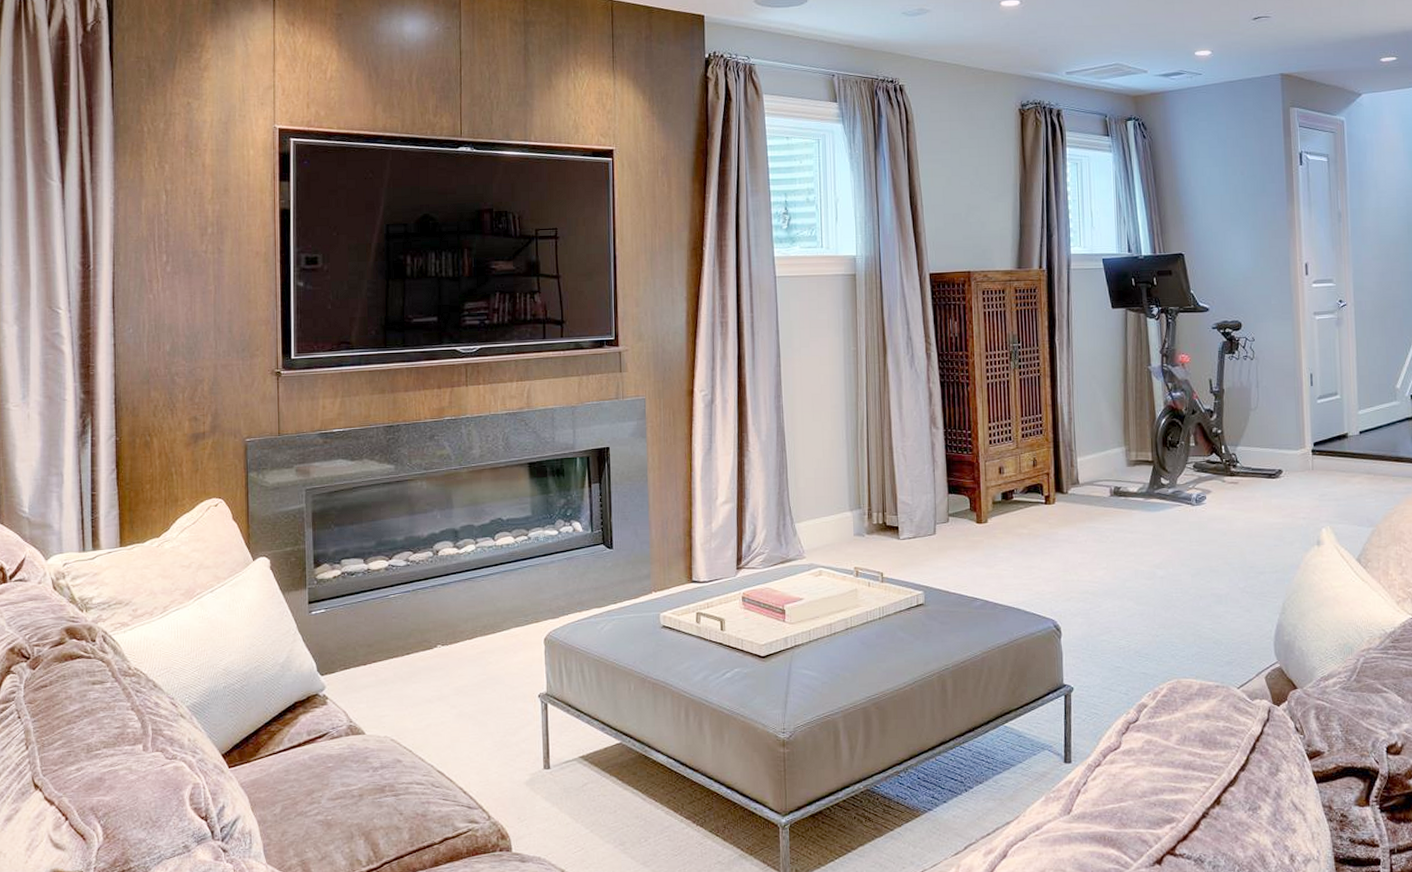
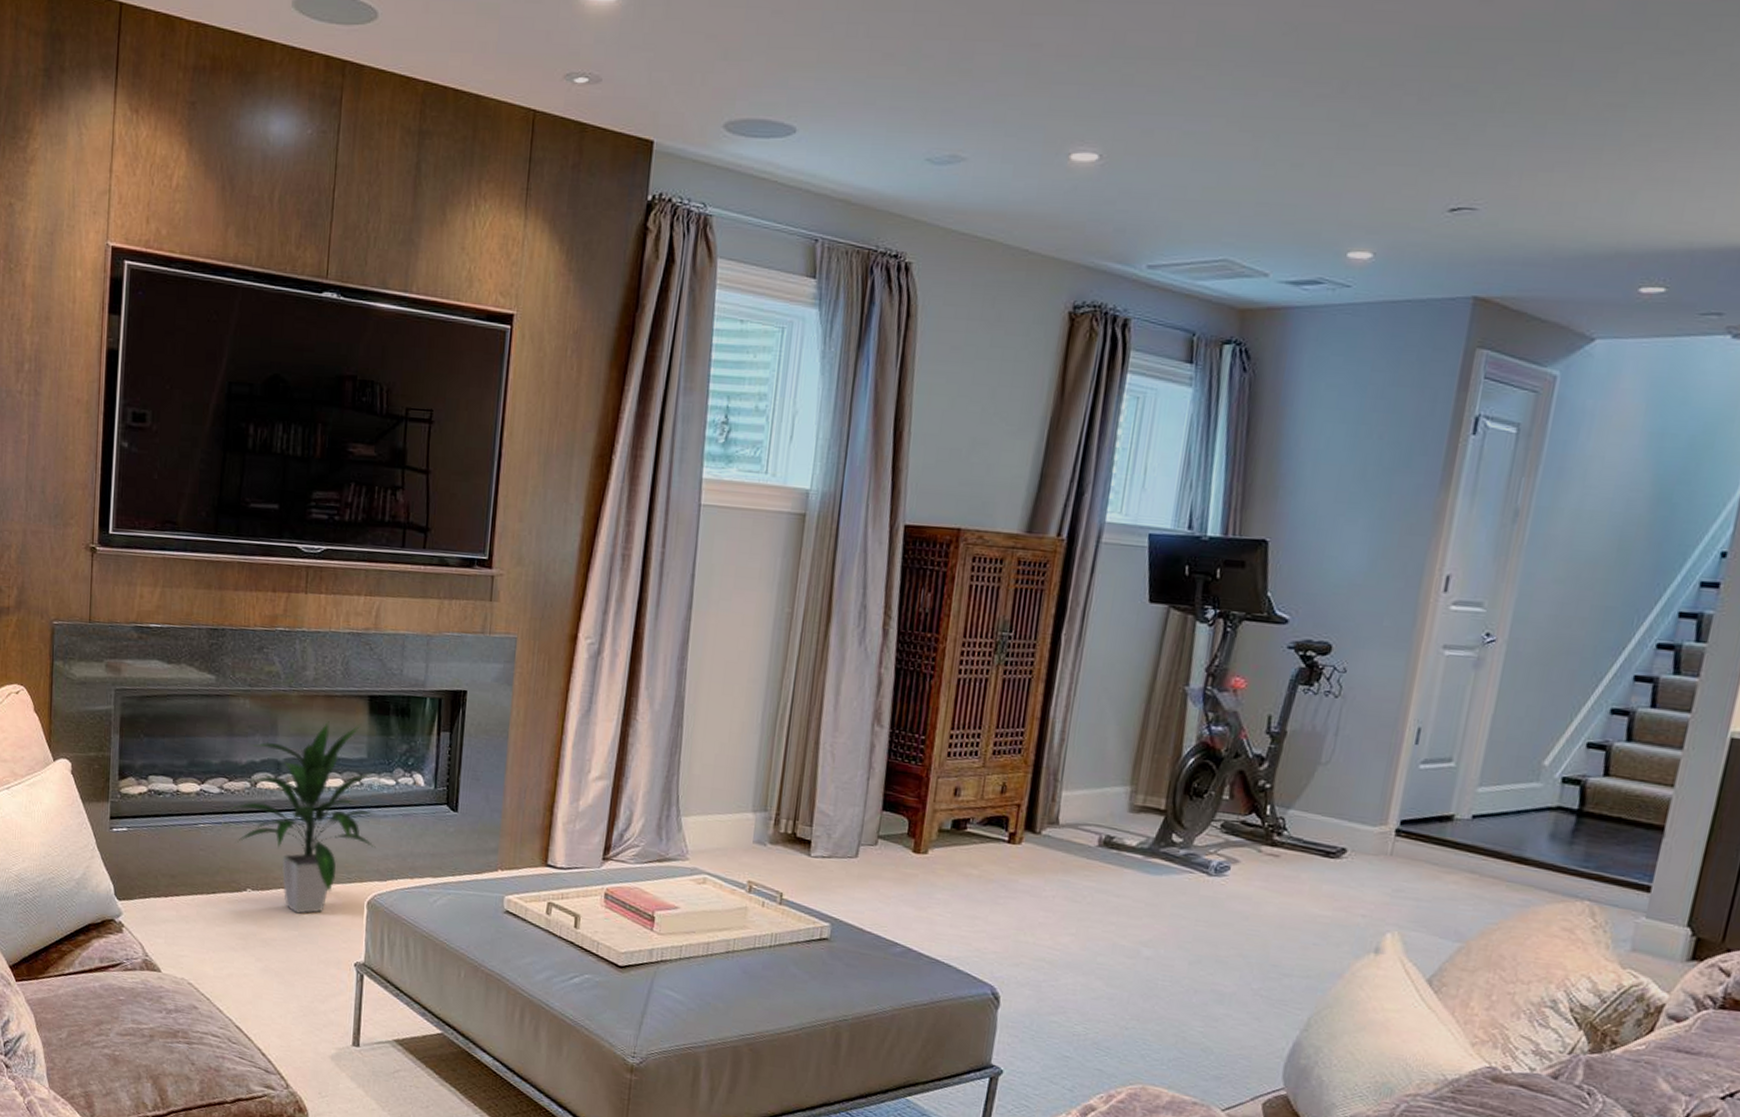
indoor plant: none [416,488,547,660] -> present [229,721,377,915]

